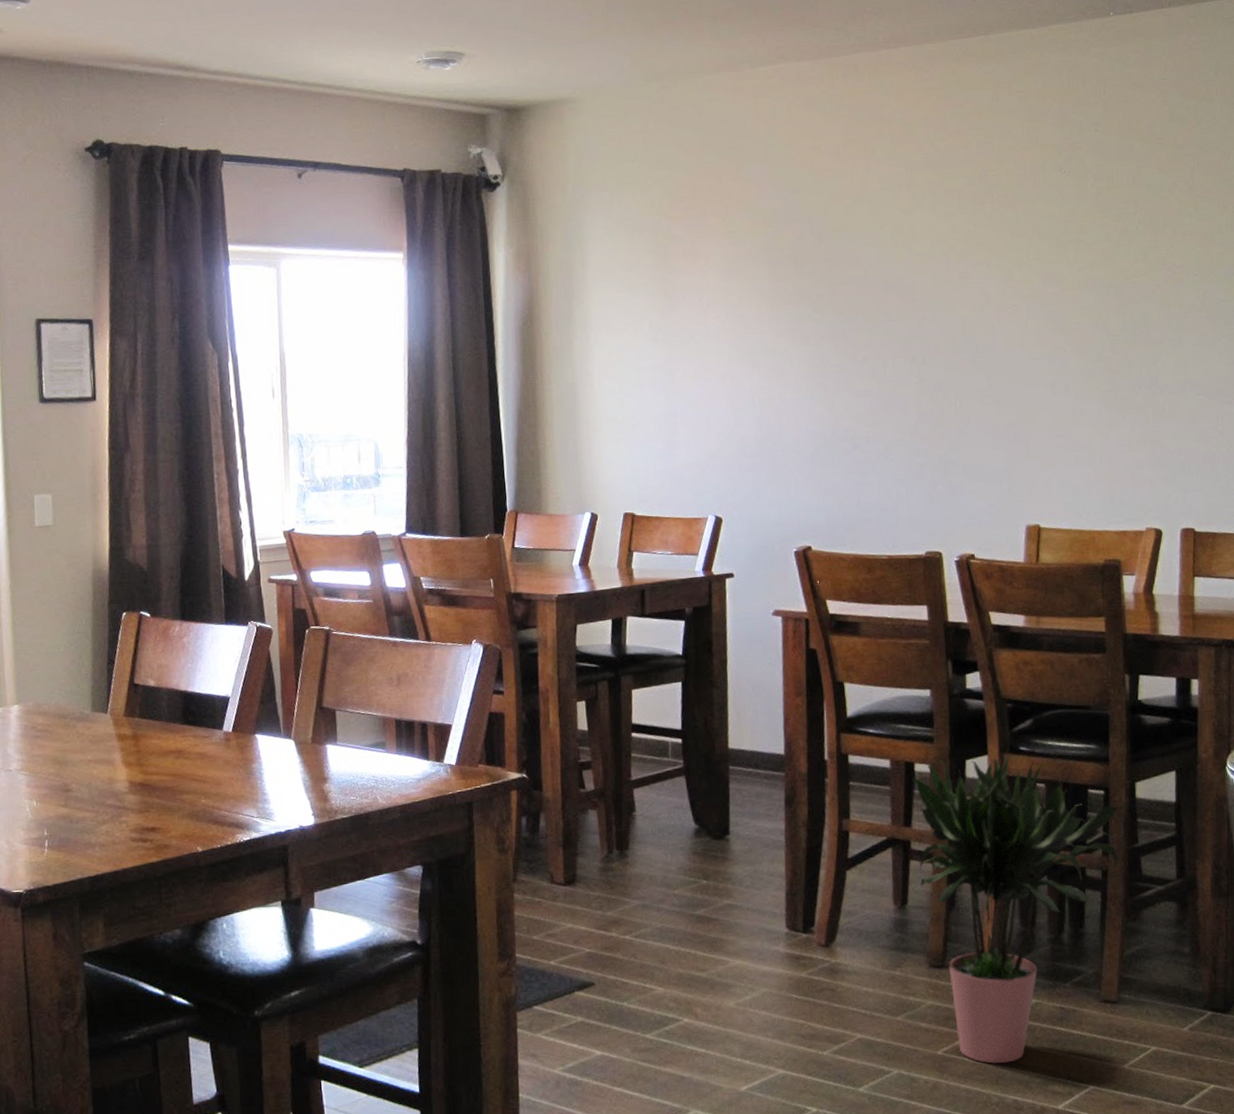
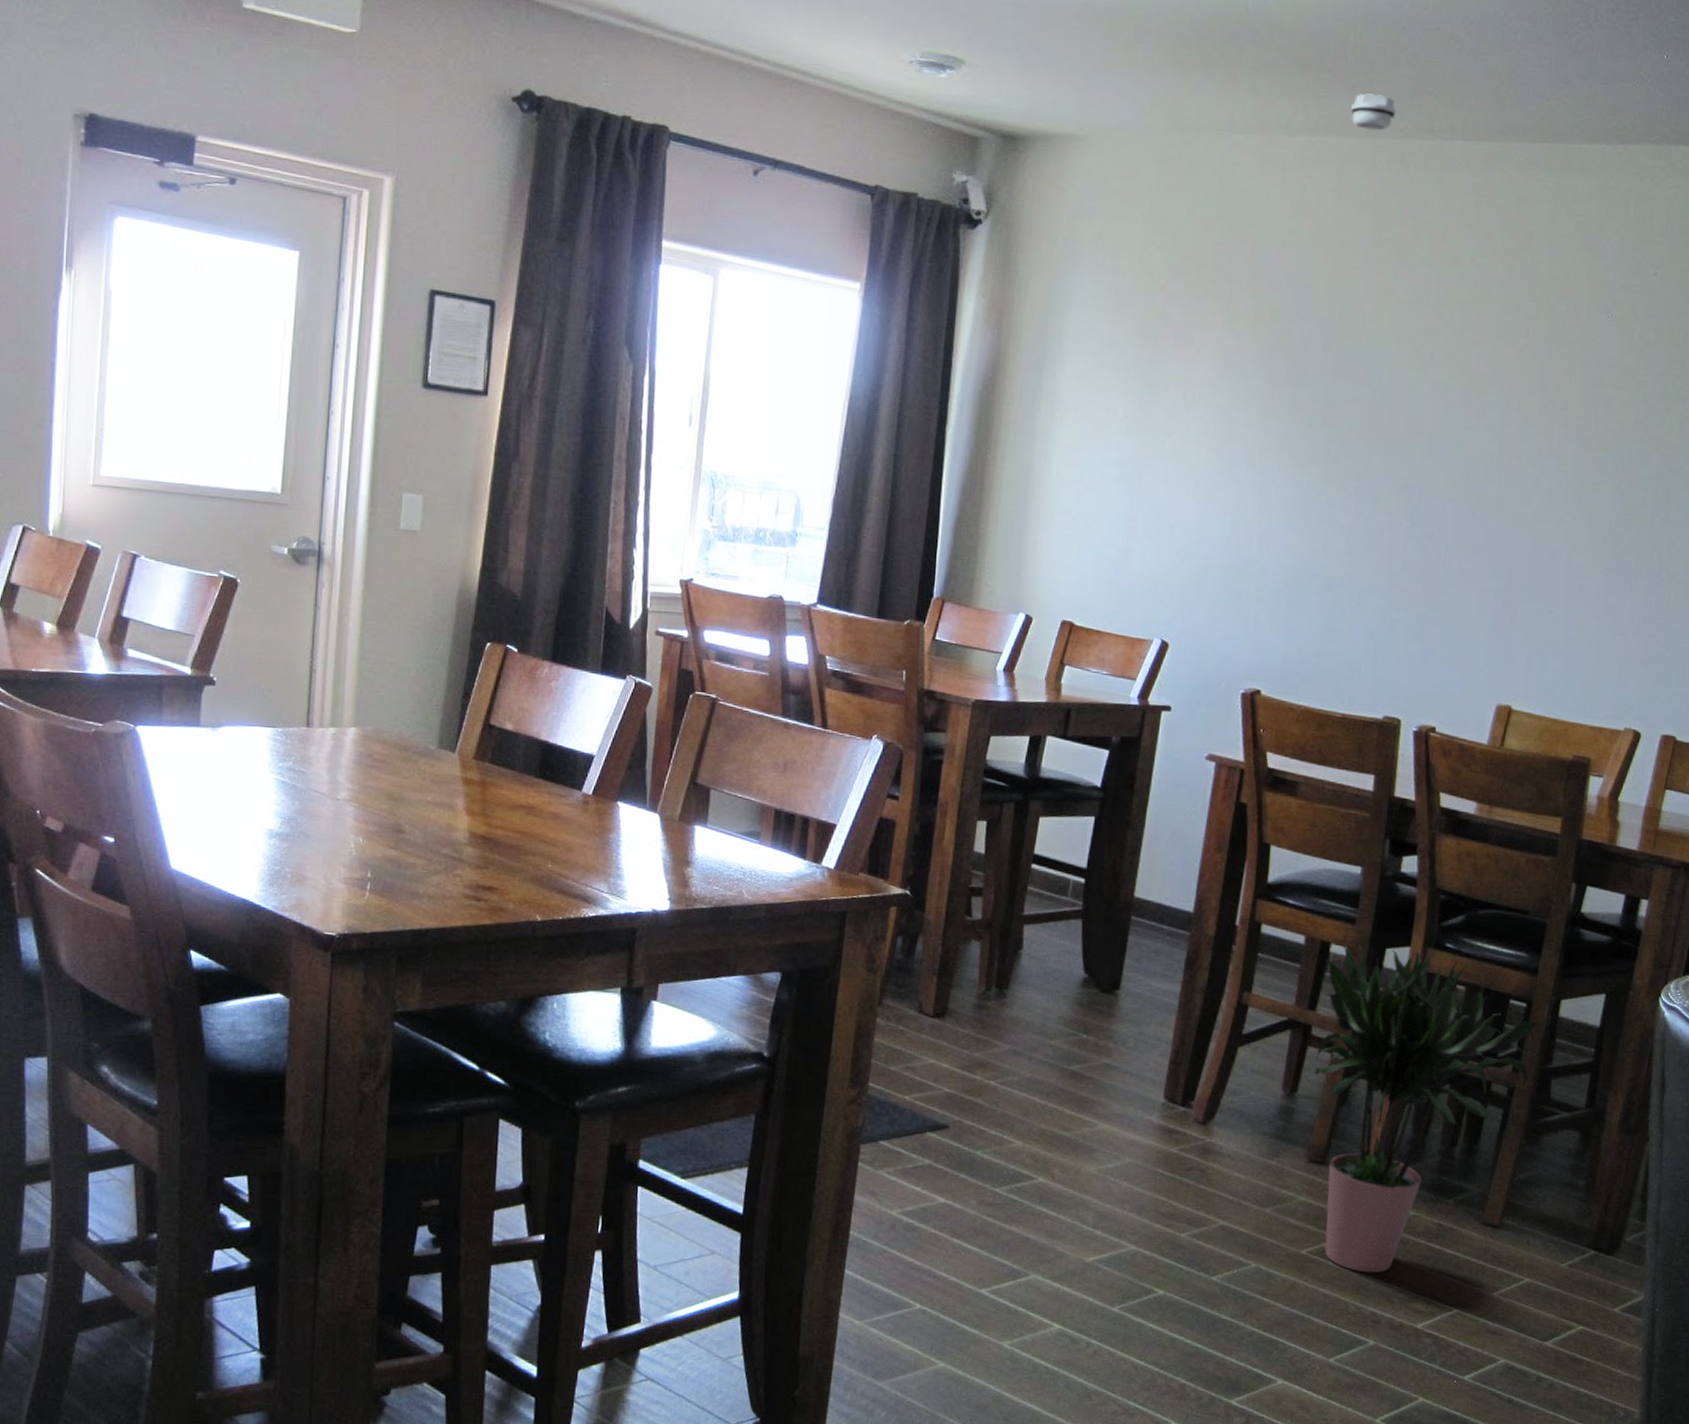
smoke detector: none [803,20,844,52] -> present [1350,93,1397,131]

